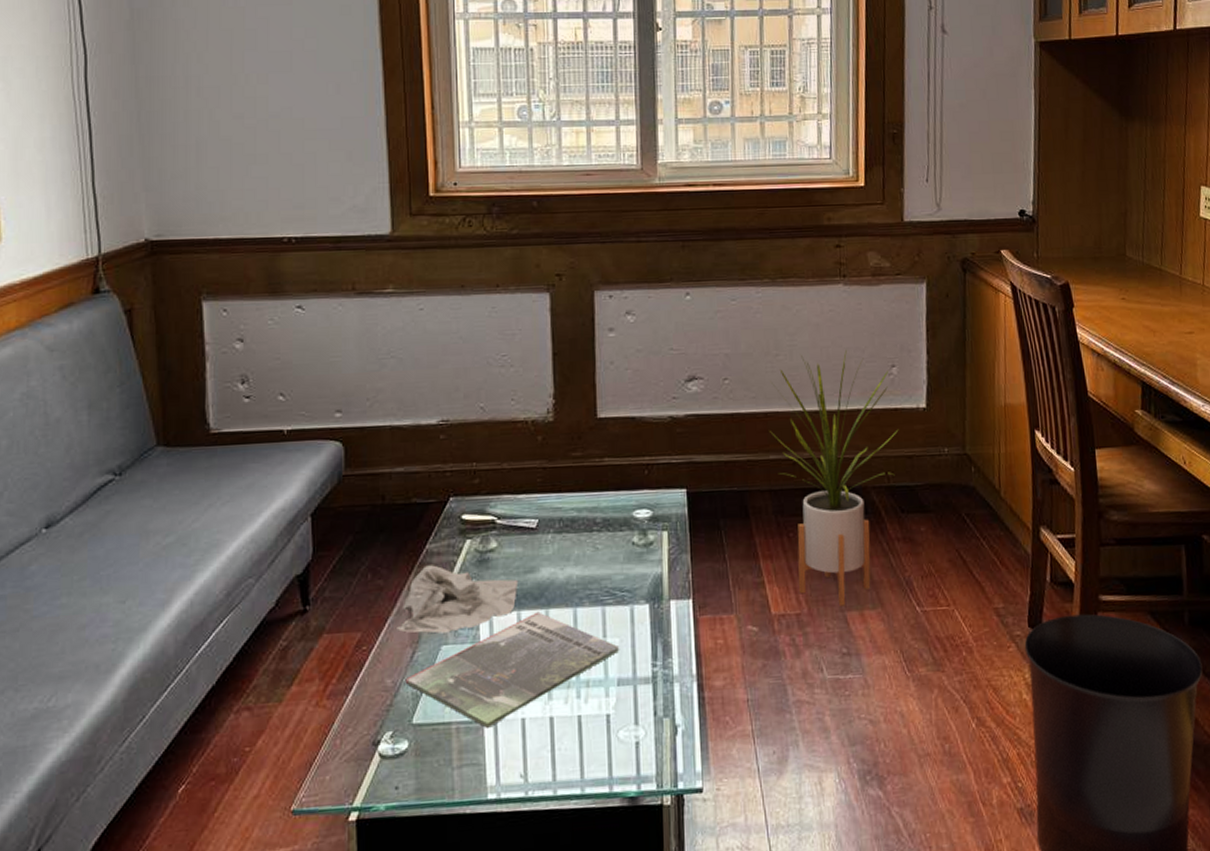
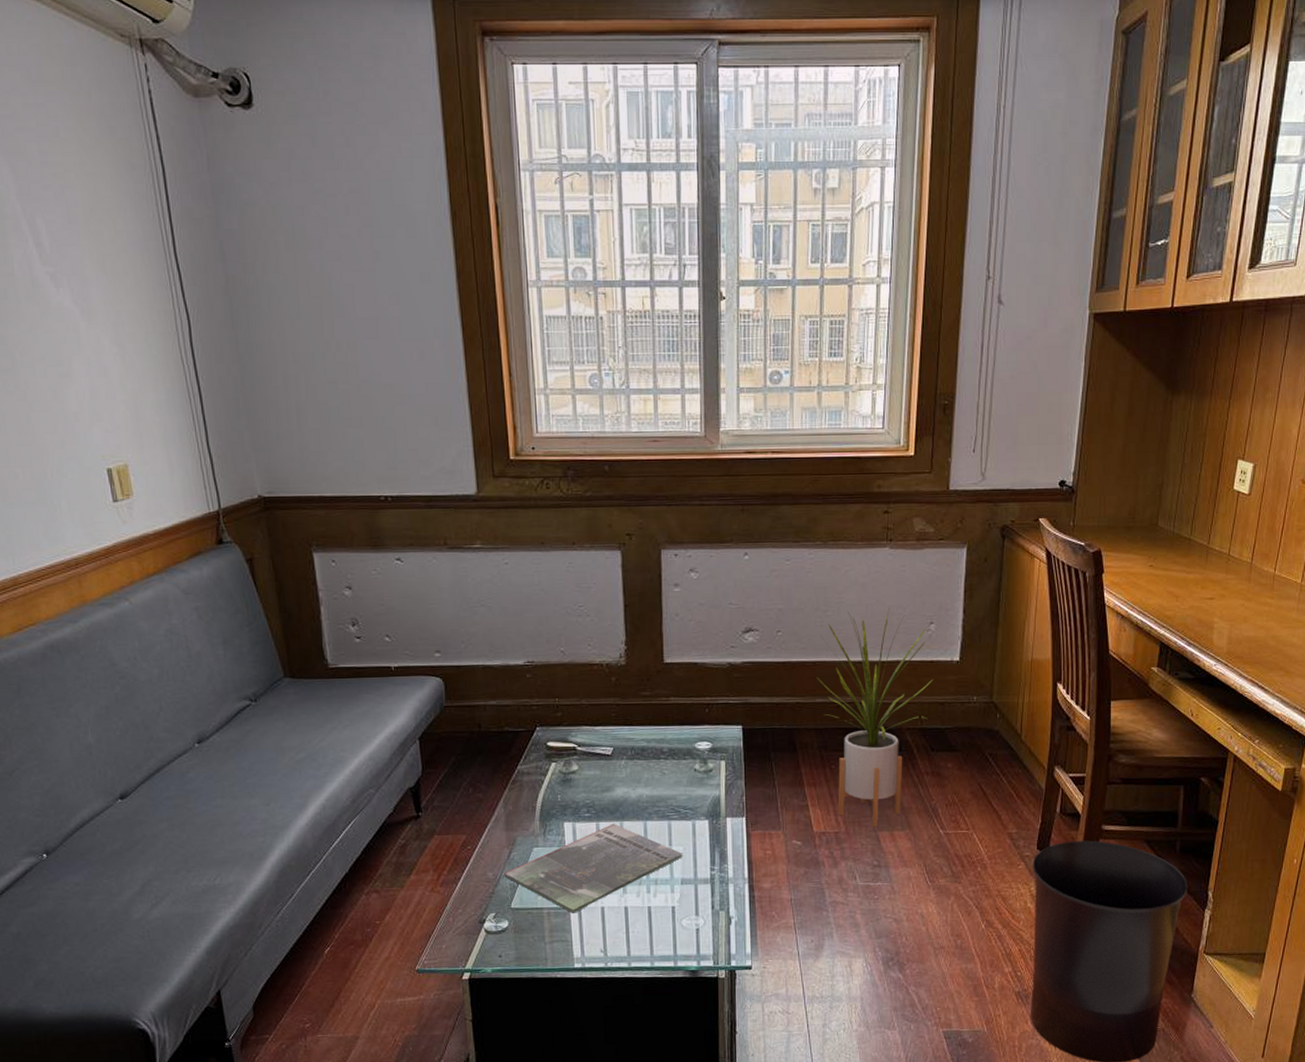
tissue: present [397,565,519,633] -> none [495,783,597,838]

